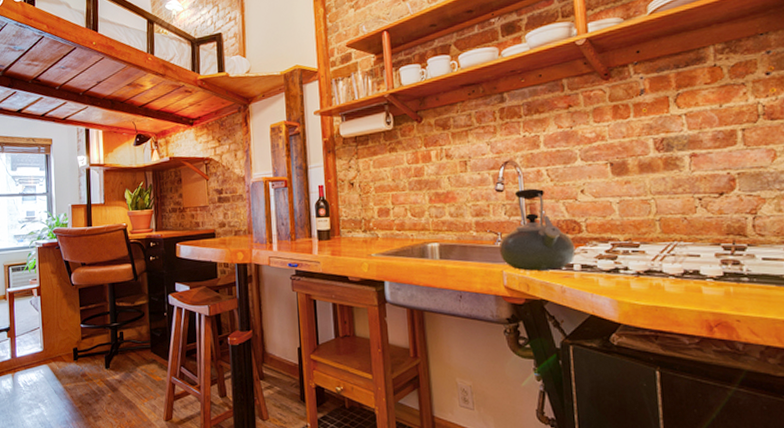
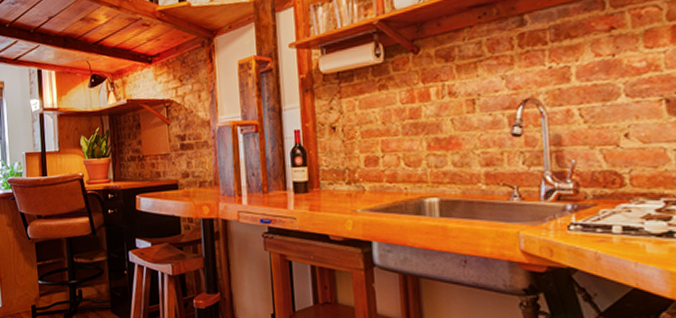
kettle: present [498,188,576,271] -> none [514,132,615,233]

